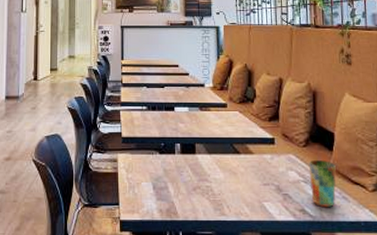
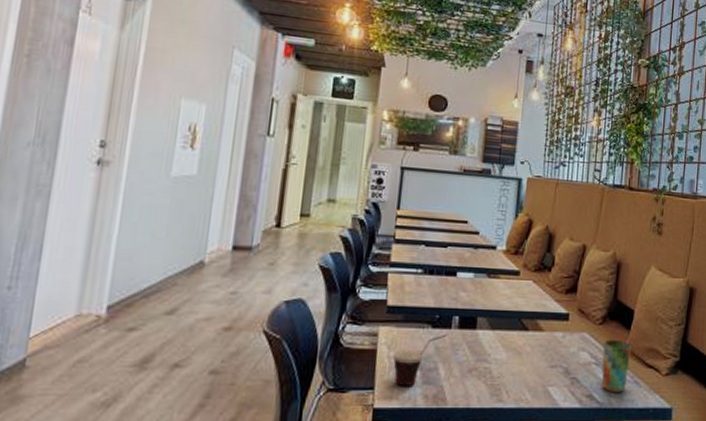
cup: none [130,159,173,202] -> present [392,334,448,386]

